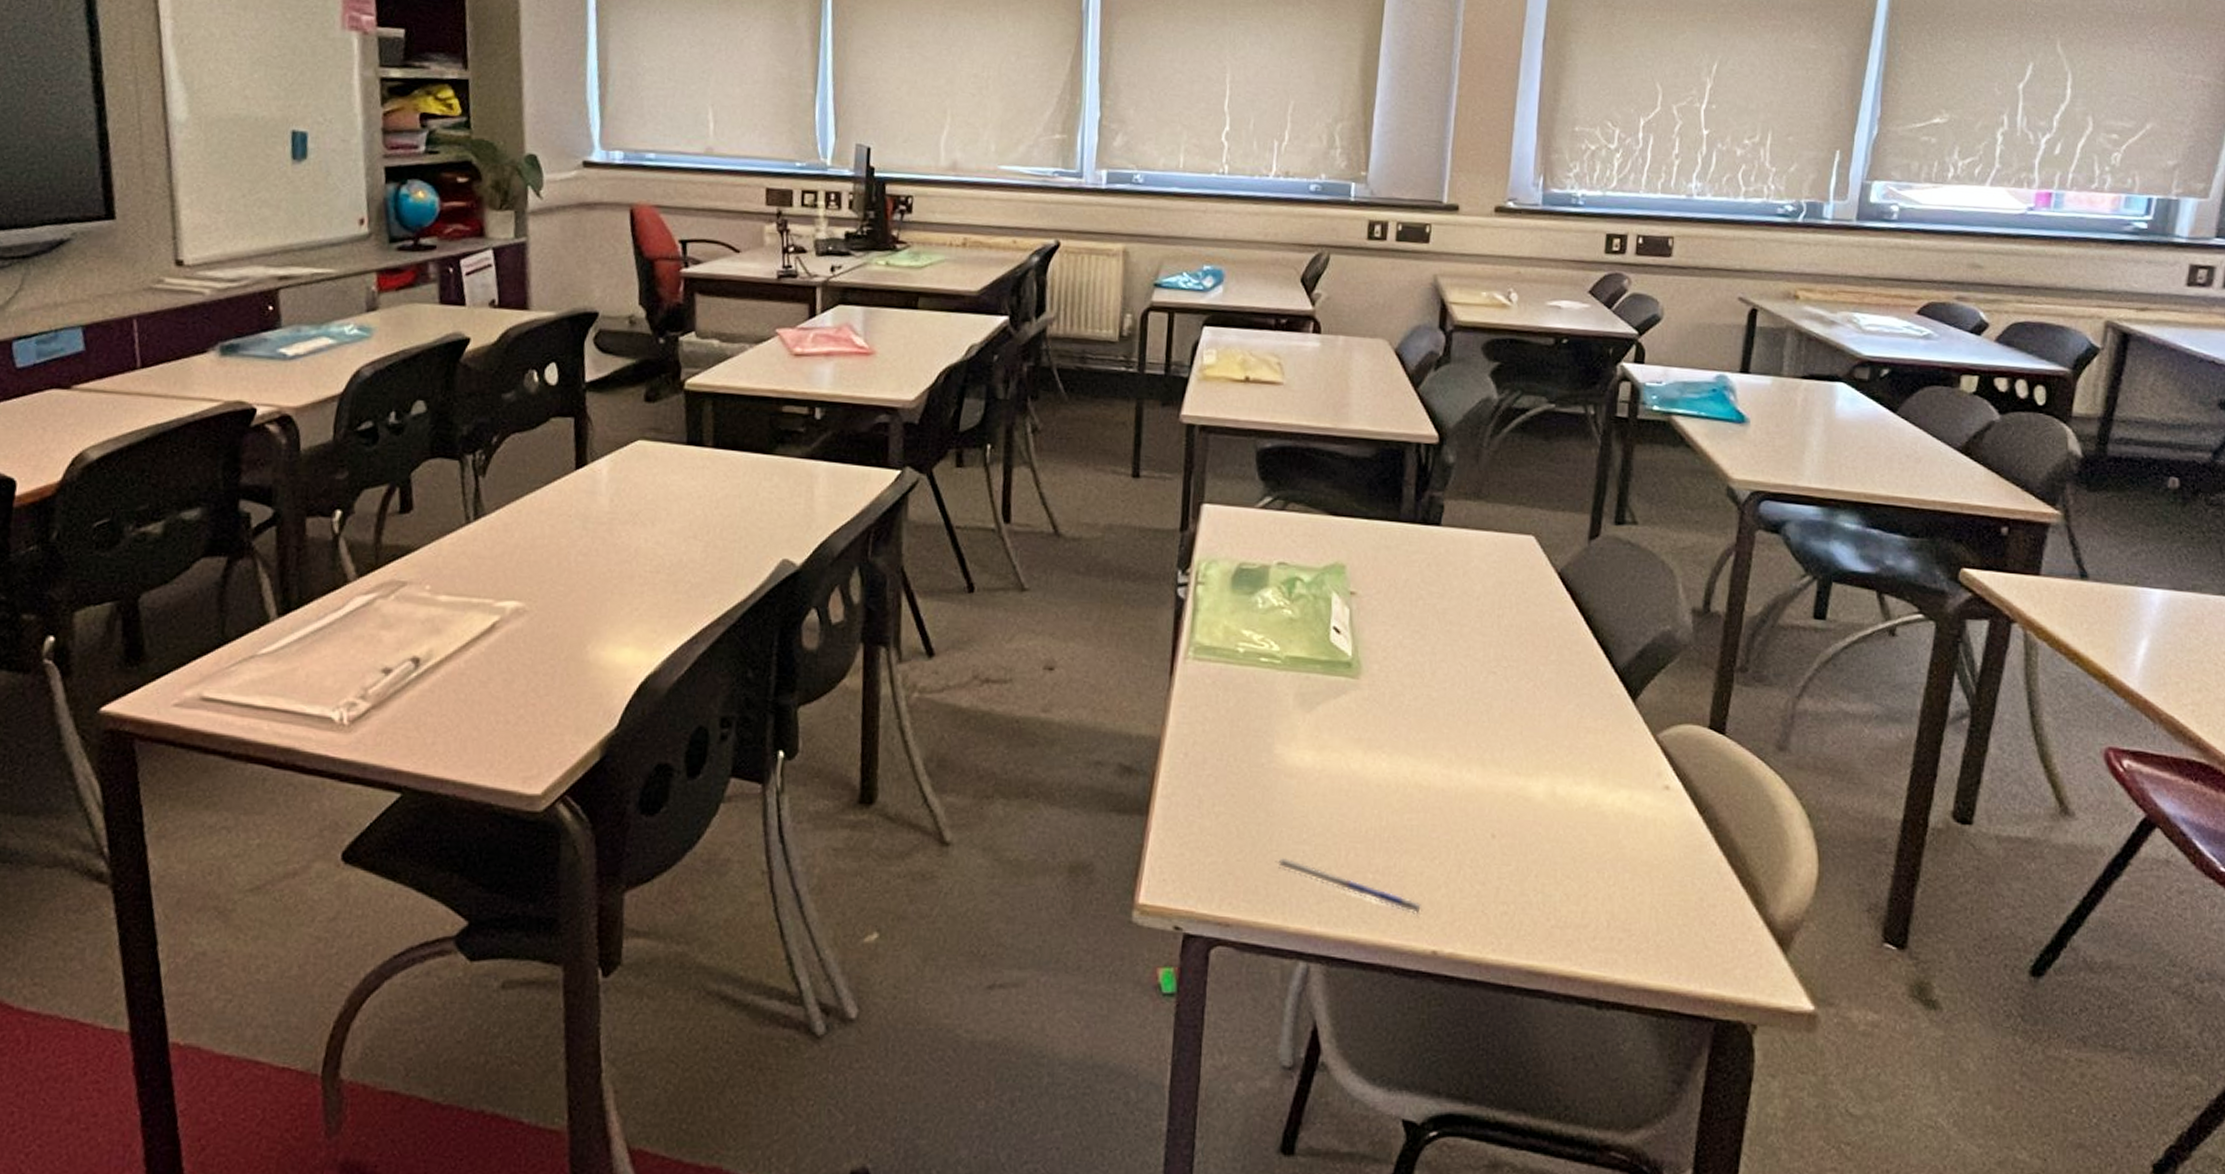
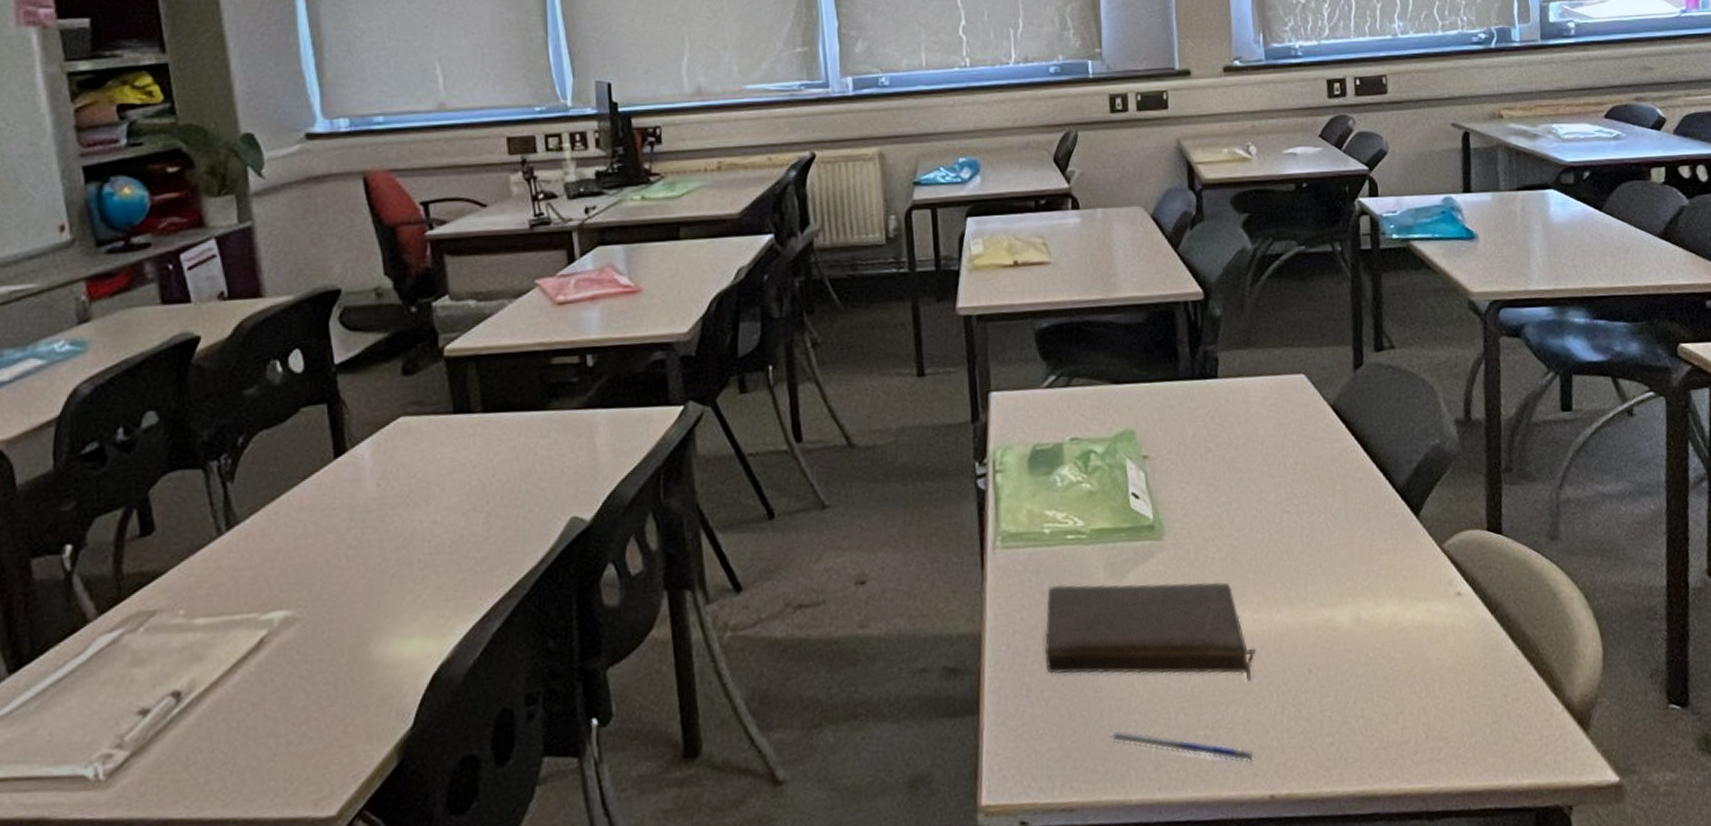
book: none [1221,704,1440,834] -> present [1045,581,1256,681]

